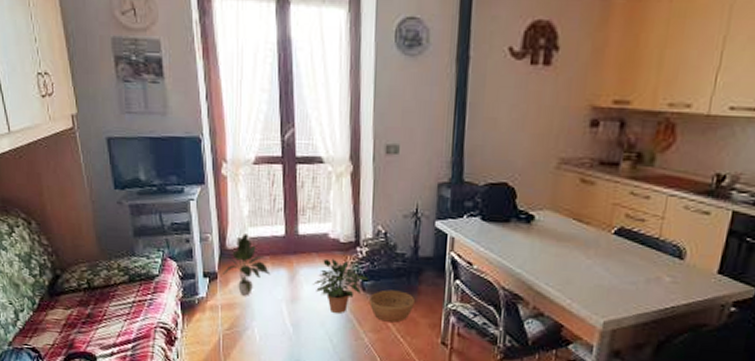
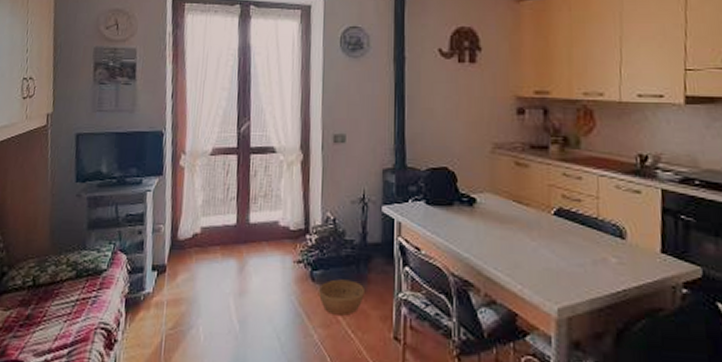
potted plant: present [220,234,271,296] -> none [171,224,220,290]
potted plant: present [313,259,369,314] -> none [262,247,318,308]

